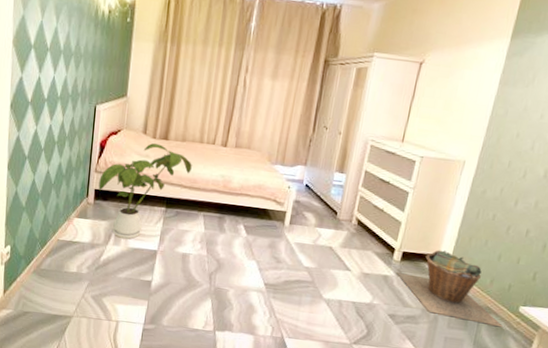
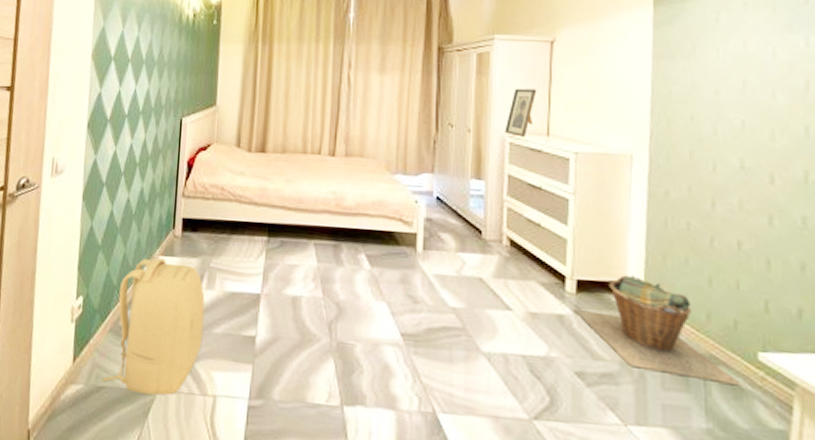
backpack: none [28,219,112,319] -> present [103,257,205,395]
house plant: present [98,143,192,239] -> none [187,158,296,281]
picture frame: none [368,101,401,143] -> present [505,88,537,138]

